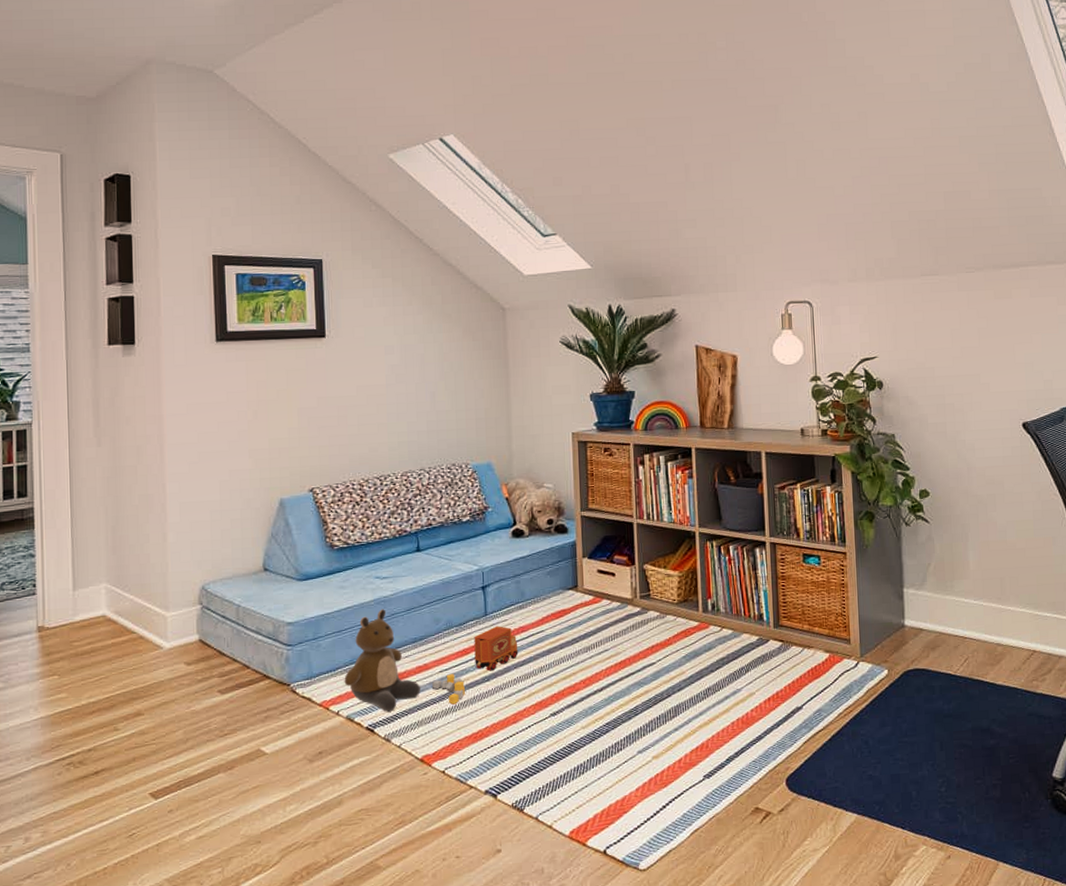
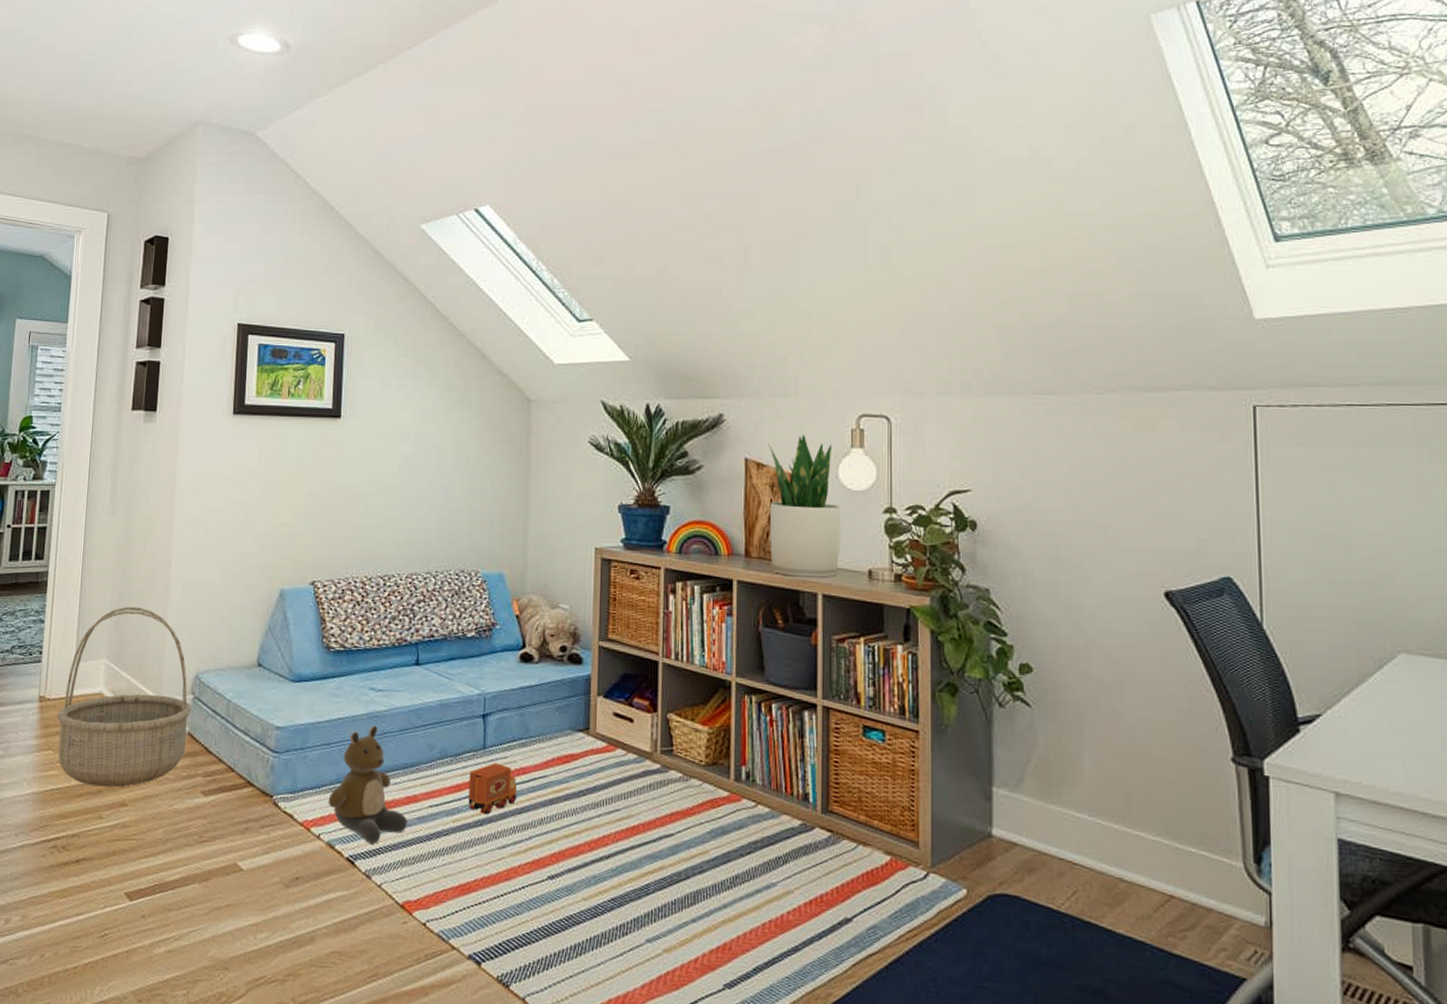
basket: none [58,530,200,702] -> present [56,606,192,787]
toy blocks: present [432,674,465,705] -> none [420,811,455,847]
planter: none [714,322,778,440] -> present [768,435,841,578]

